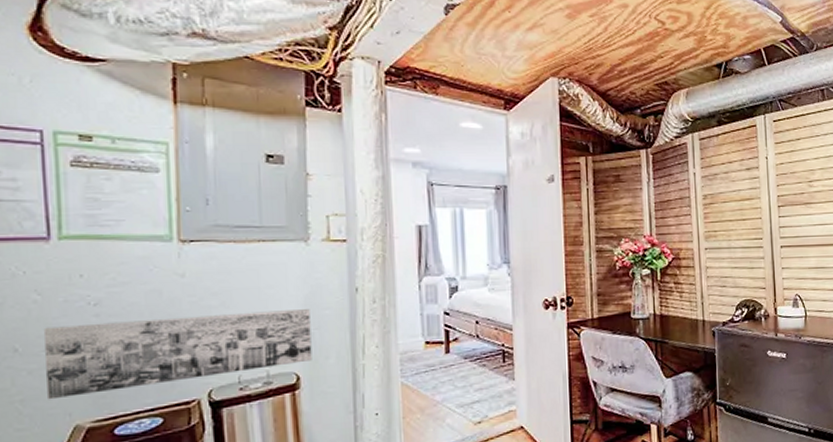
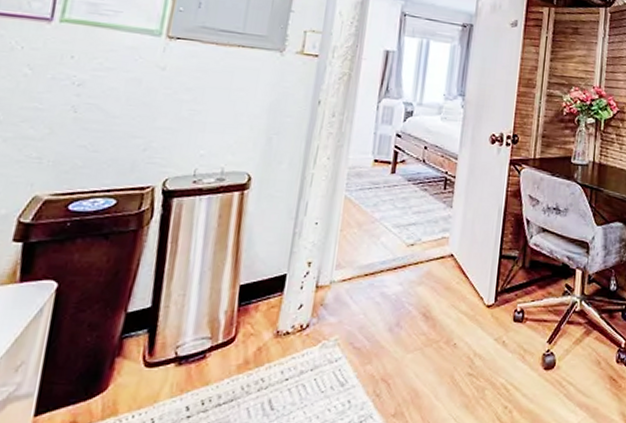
wall art: present [45,309,312,400] -> none [14,100,273,169]

